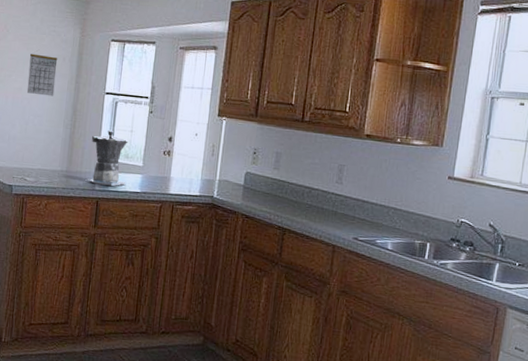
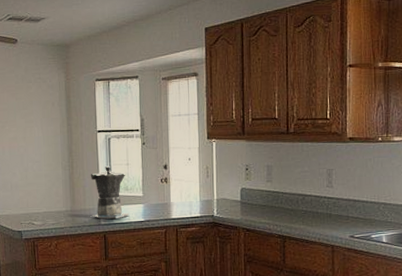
calendar: present [26,53,58,97] -> none [19,102,48,142]

